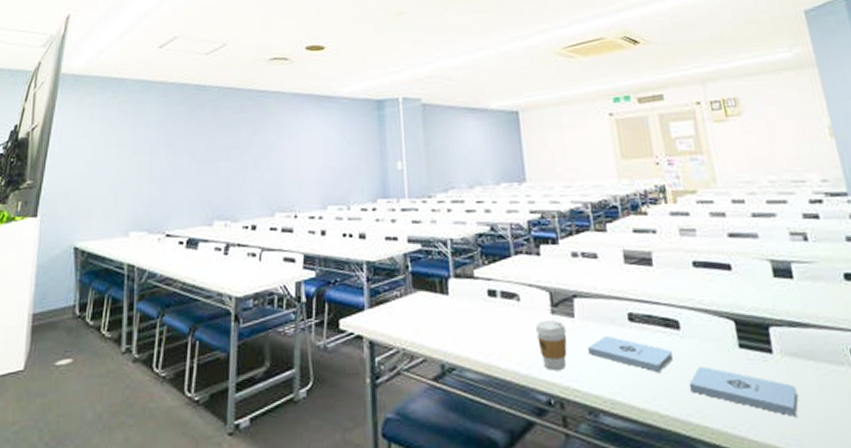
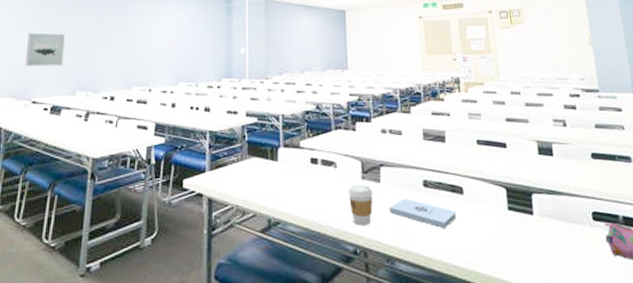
wall art: none [156,156,198,196] -> present [25,32,65,67]
notepad: present [688,367,798,416] -> none [467,225,550,265]

